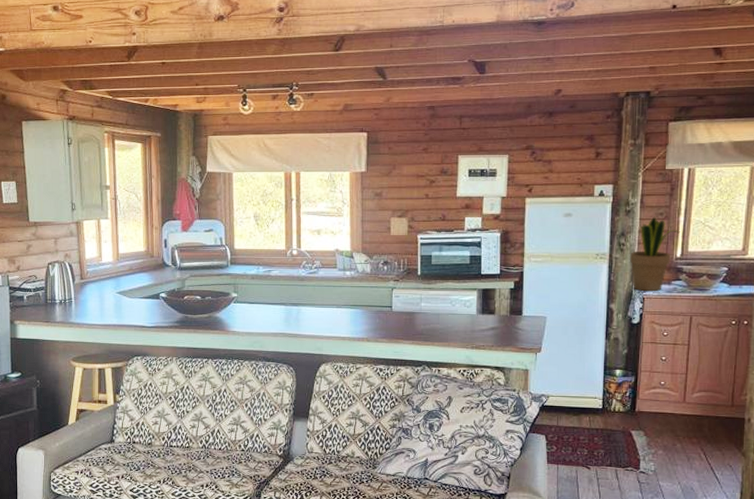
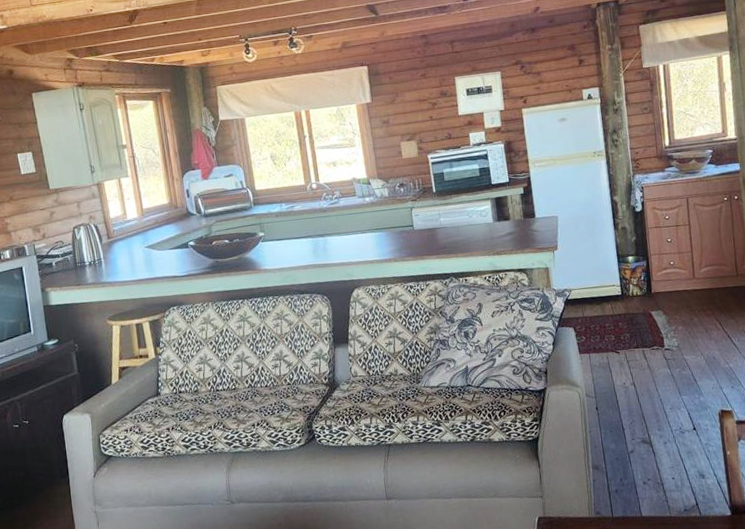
potted plant: present [629,216,678,292] -> none [623,111,664,181]

